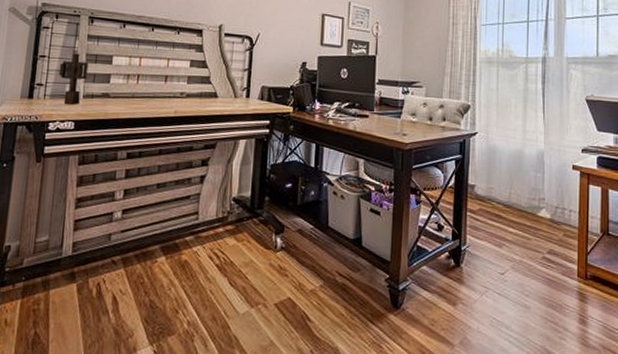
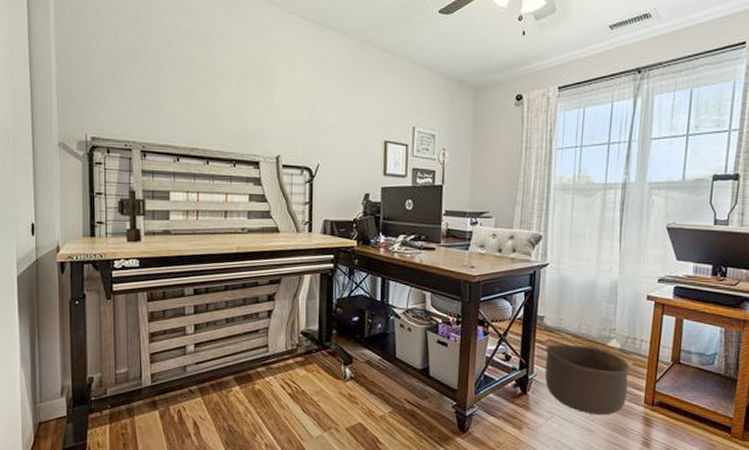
basket: none [477,214,561,290] -> present [544,344,630,416]

